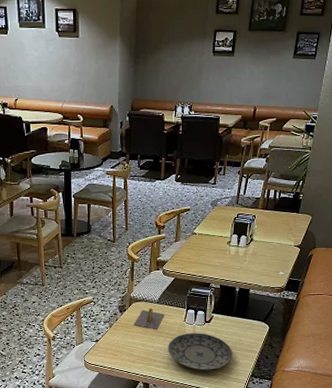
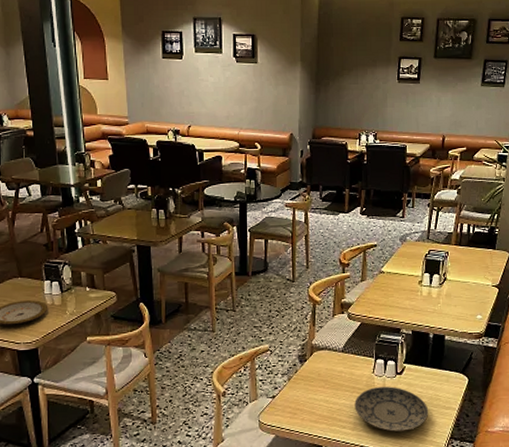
napkin holder: present [134,308,165,329] -> none [316,358,351,383]

